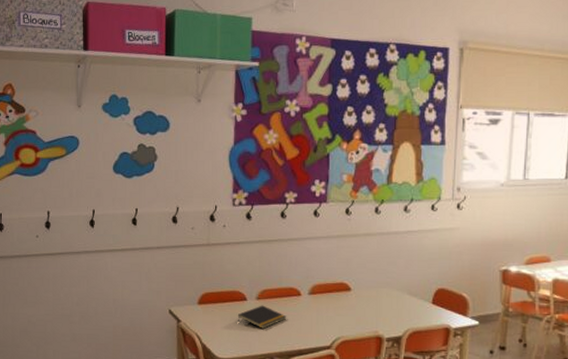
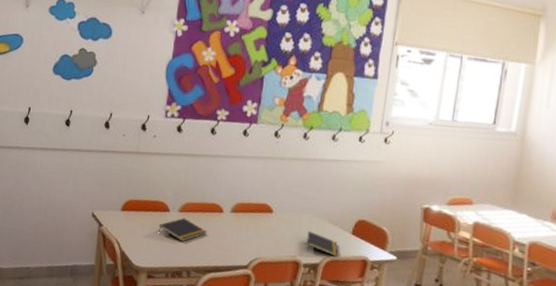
notepad: none [387,305,421,328] -> present [306,230,339,257]

